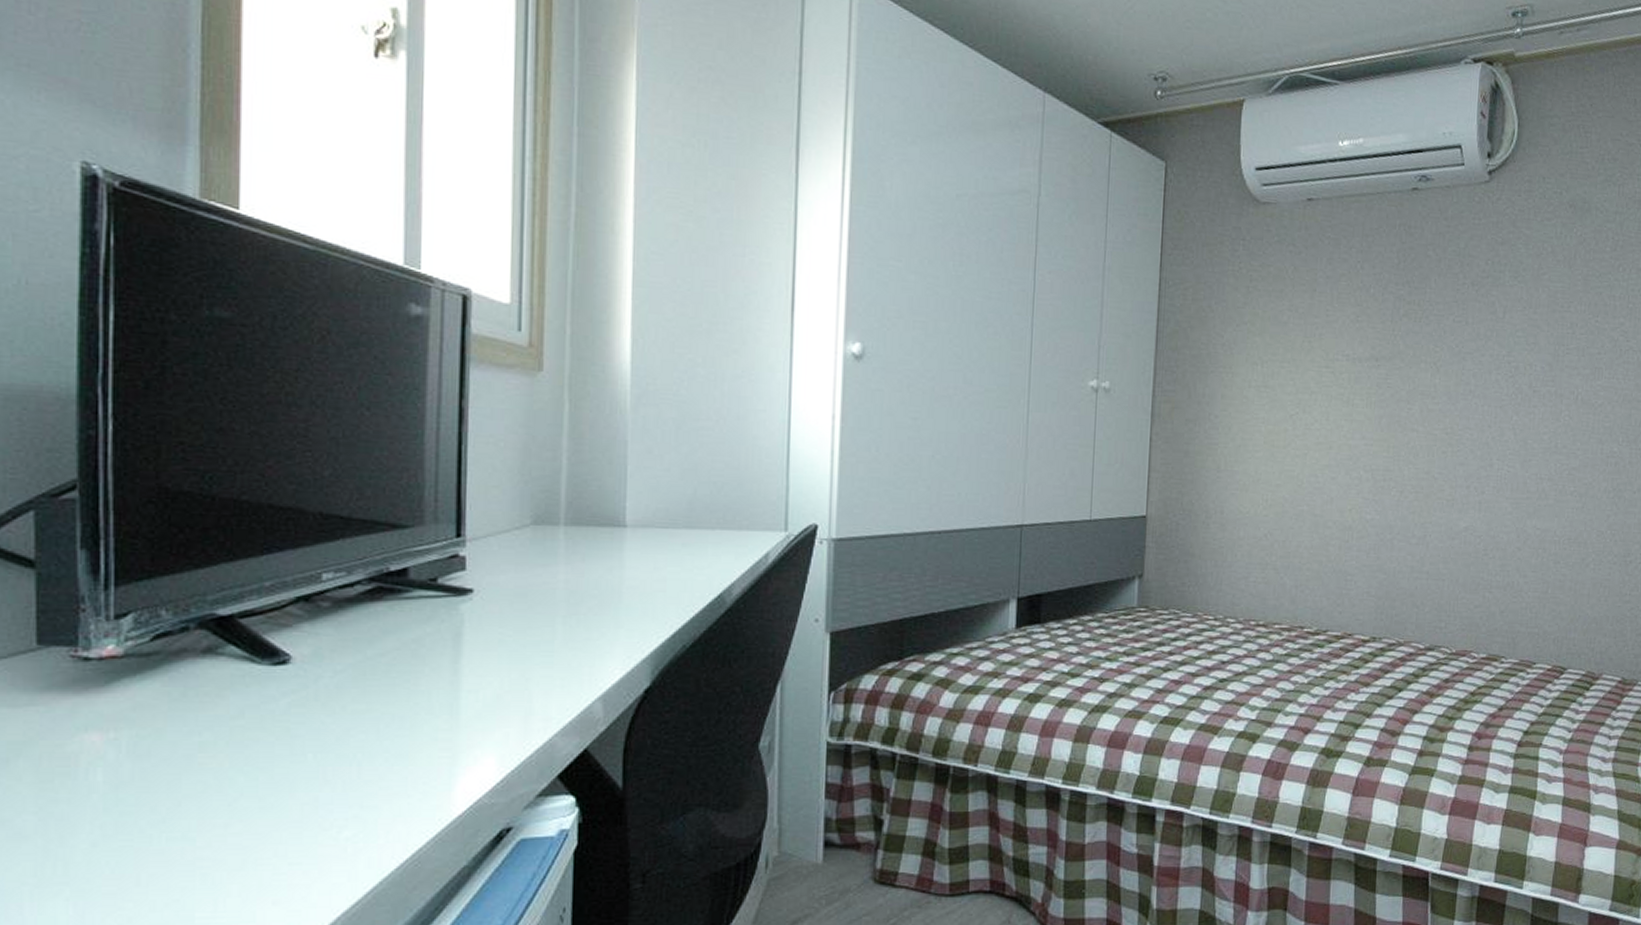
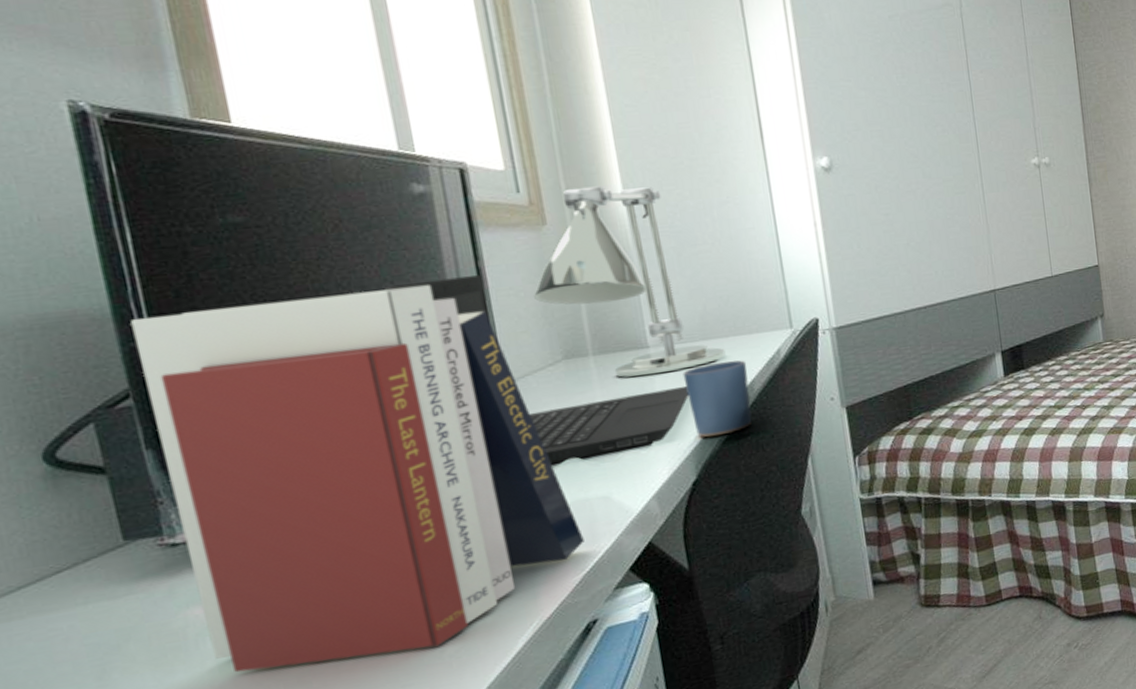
books: none [94,405,515,825] -> present [130,285,584,673]
laptop: none [358,412,660,640] -> present [383,275,689,463]
desk lamp: none [514,335,708,559] -> present [534,186,726,378]
mug: none [657,556,729,641] -> present [683,360,752,438]

